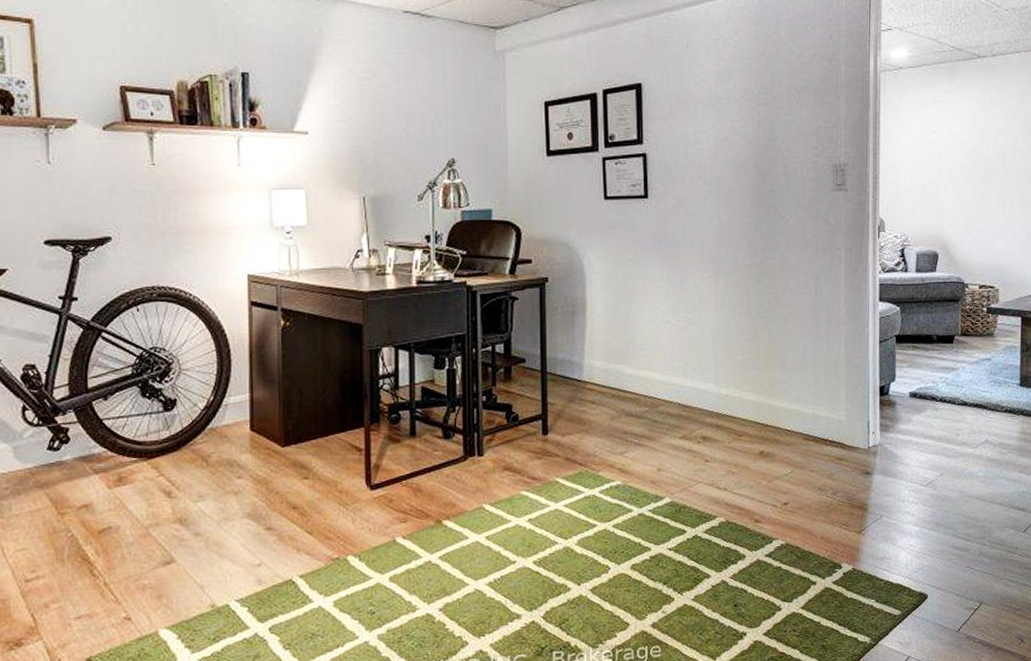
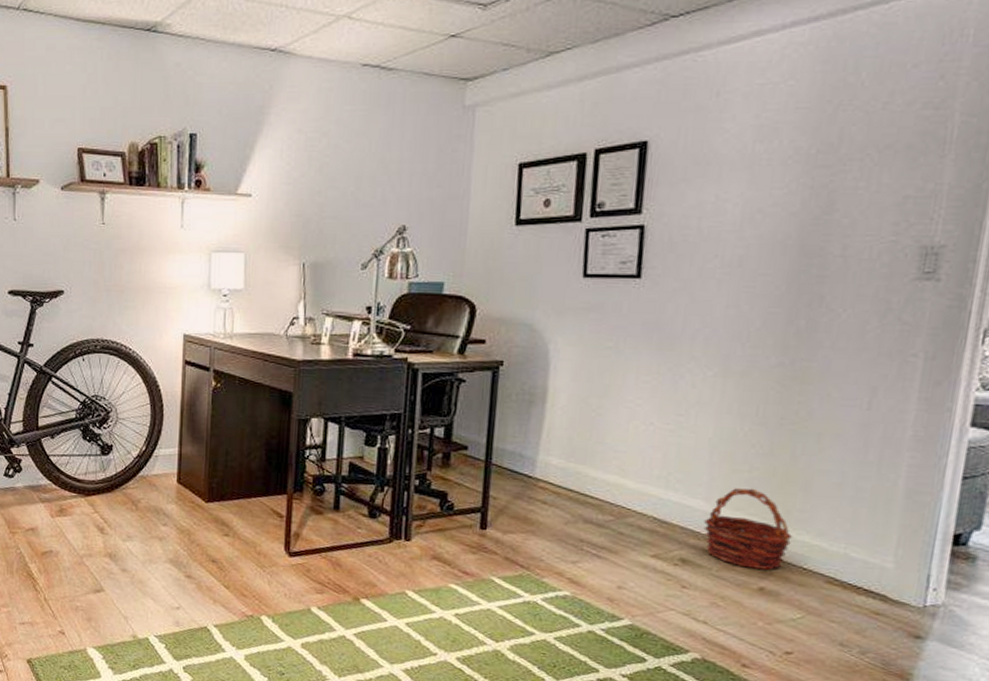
basket: none [714,368,777,437] -> present [703,488,792,570]

